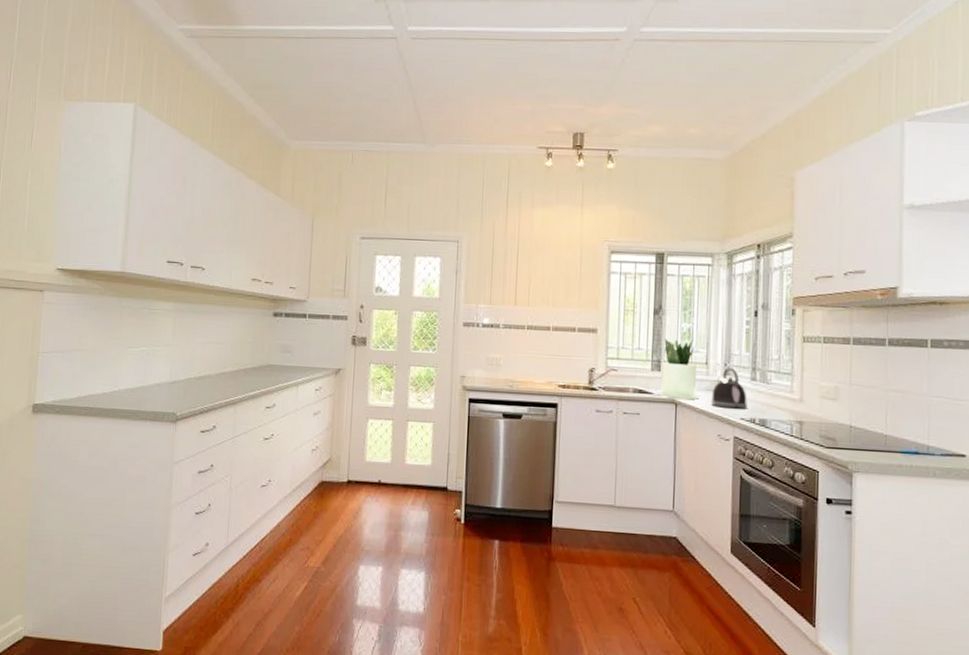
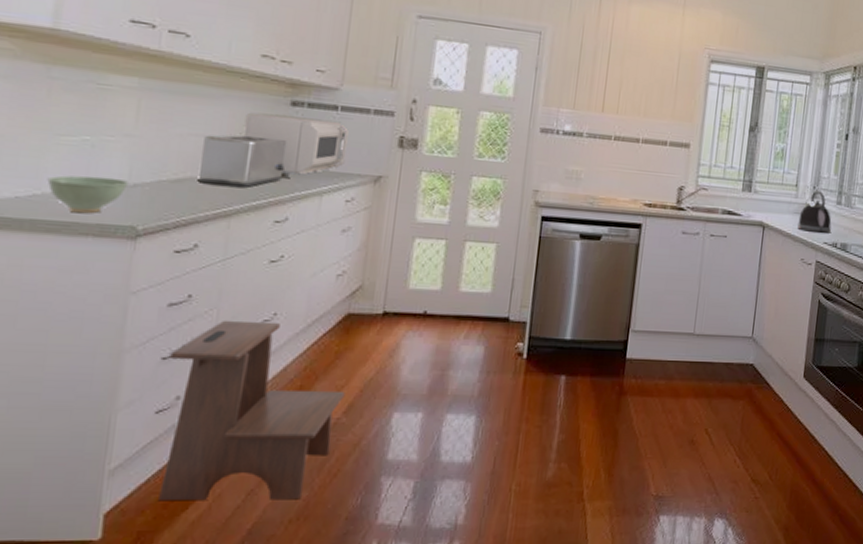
bowl: none [121,376,171,404] -> present [47,175,130,214]
step stool: none [197,485,323,633] -> present [158,320,345,502]
toaster: none [213,341,272,381] -> present [197,134,287,187]
microwave: none [242,323,315,374] -> present [243,113,349,179]
planter: present [657,339,699,400] -> none [746,158,788,223]

